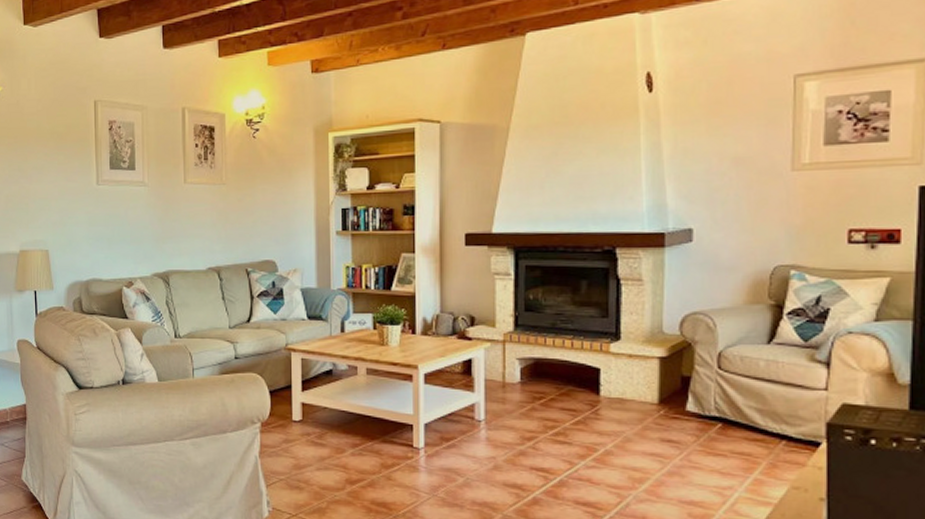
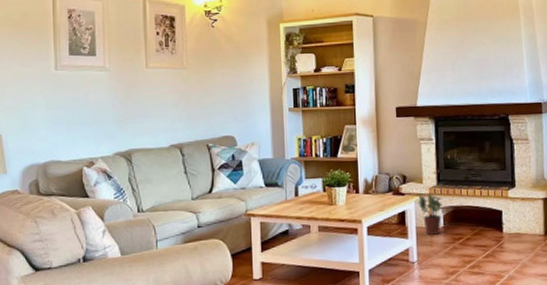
potted plant: none [486,339,520,391] -> present [416,193,442,235]

